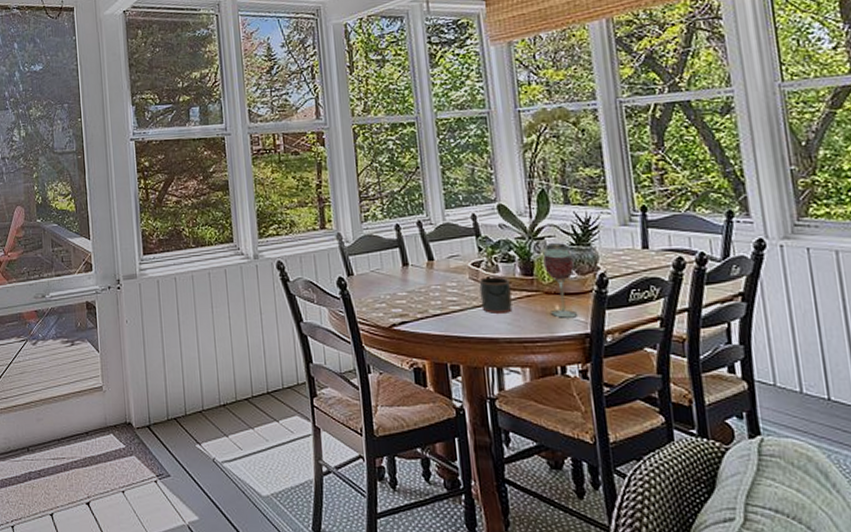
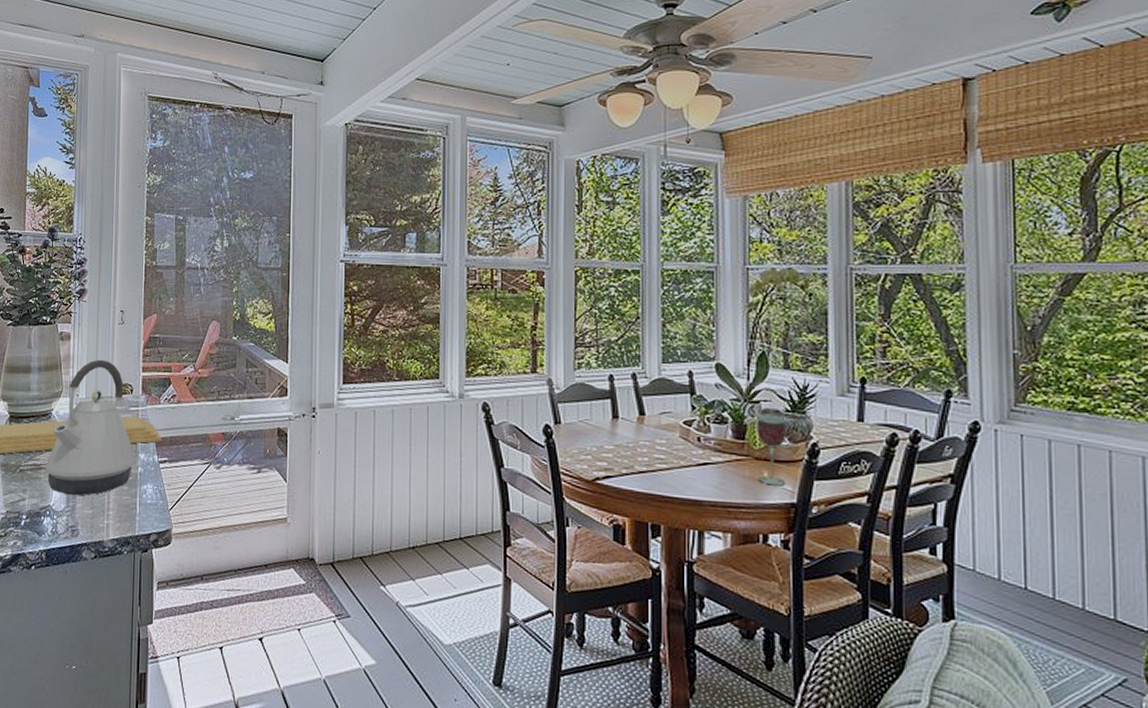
mug: present [479,276,513,313] -> none [689,437,722,476]

